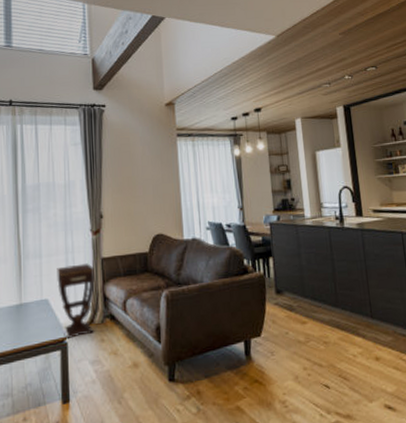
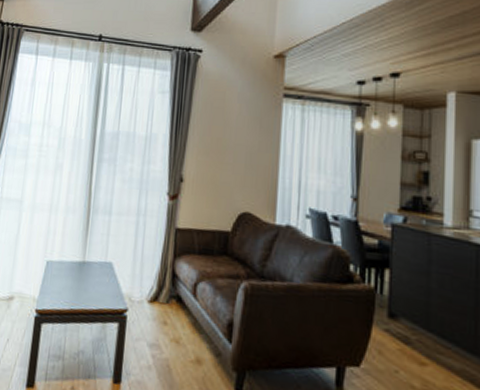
side table: present [57,263,95,340] -> none [124,229,166,313]

